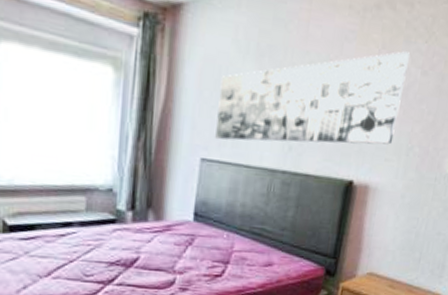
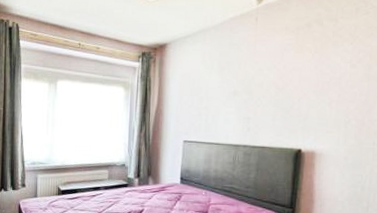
wall art: present [215,51,411,145] -> none [193,53,339,127]

